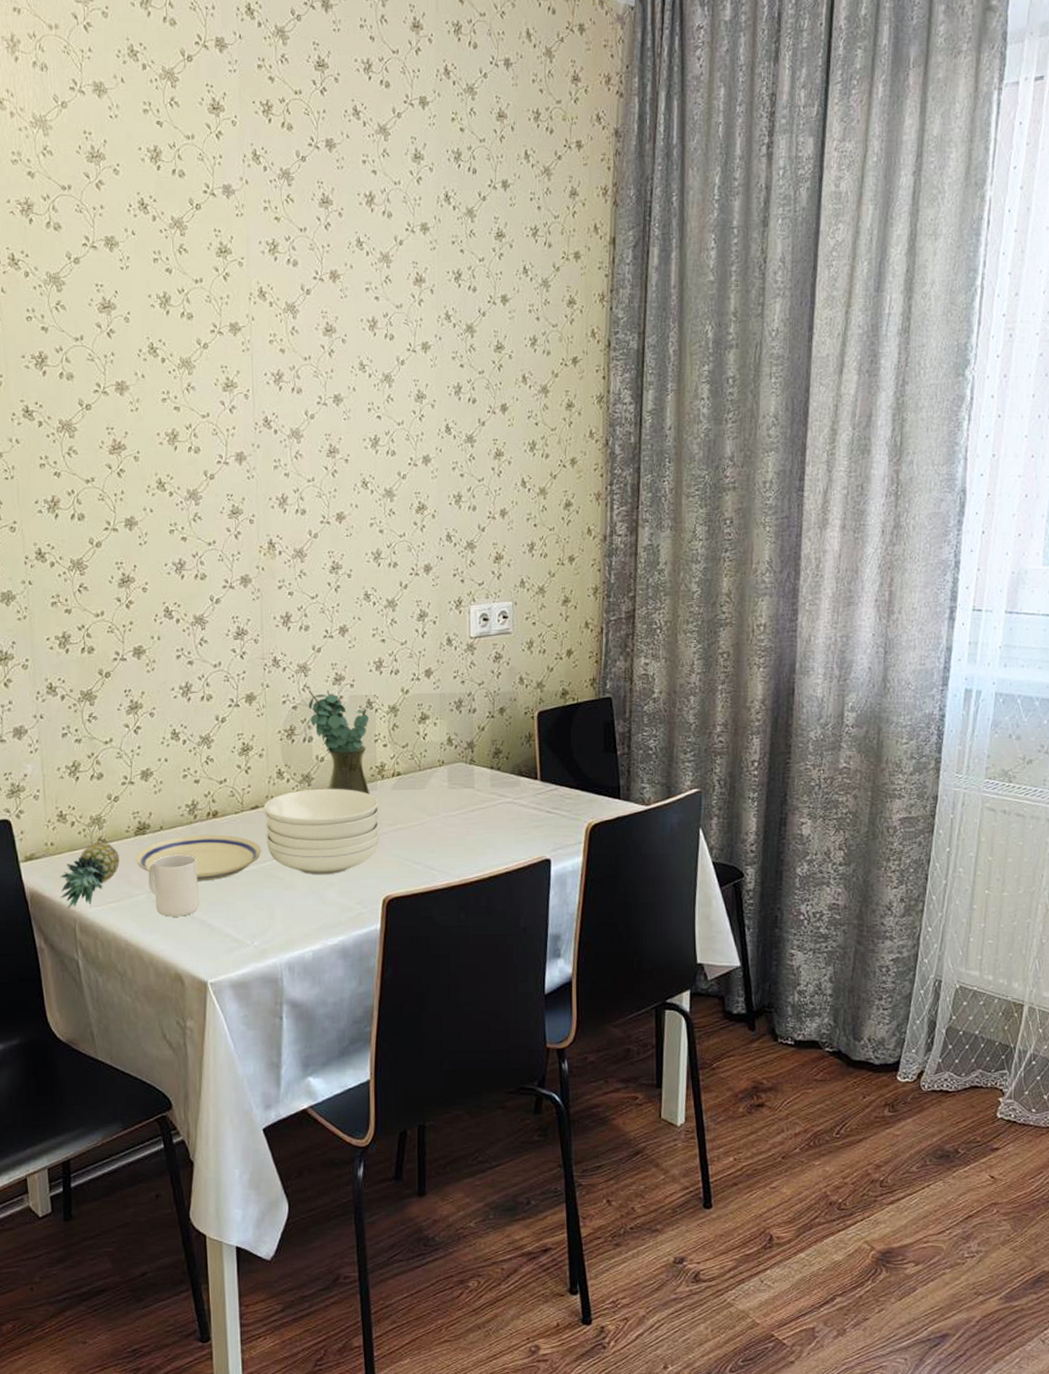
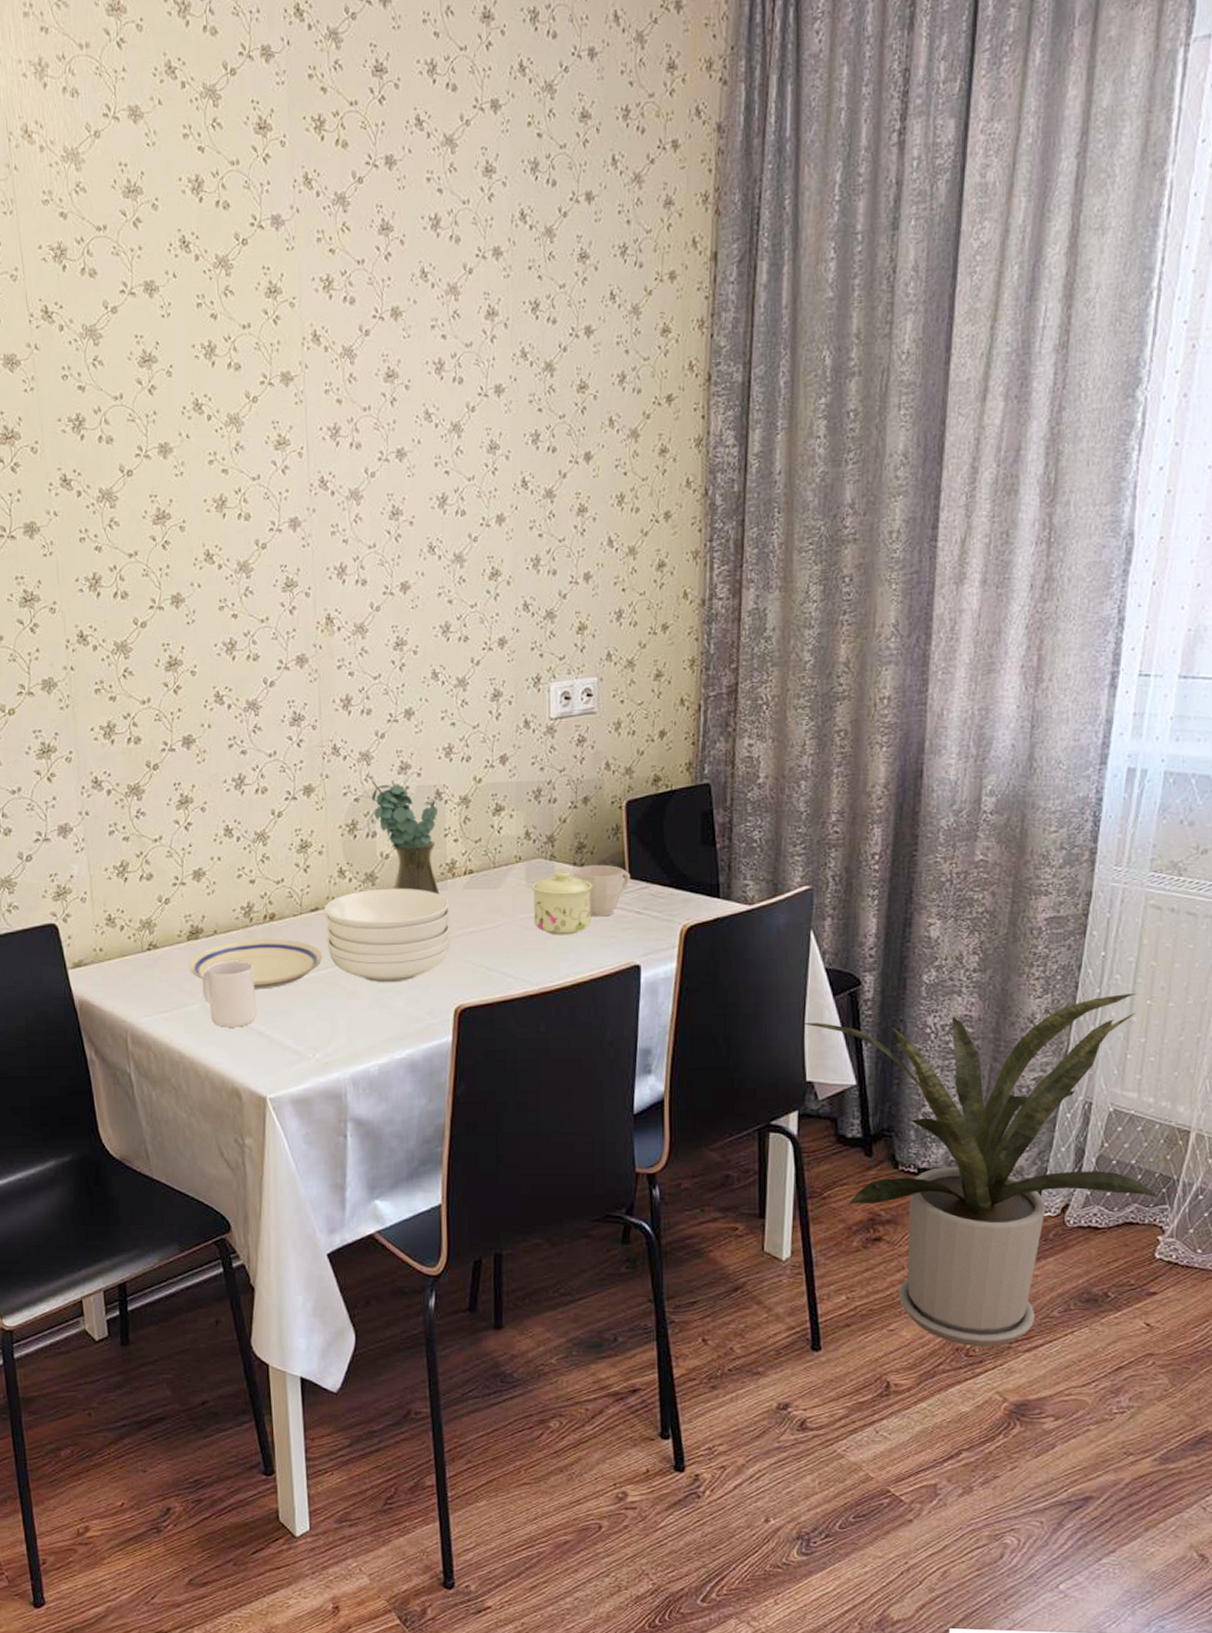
fruit: present [60,843,119,908] -> none [110,948,172,1018]
sugar bowl: none [453,772,509,832] -> present [531,869,593,935]
cup: none [491,768,541,816] -> present [574,864,630,917]
house plant: none [693,885,1001,1201] -> present [802,994,1162,1347]

